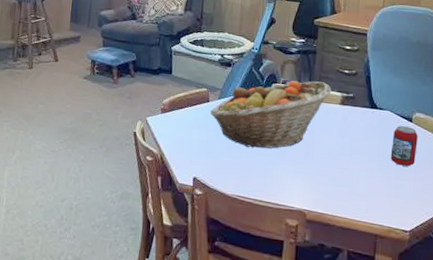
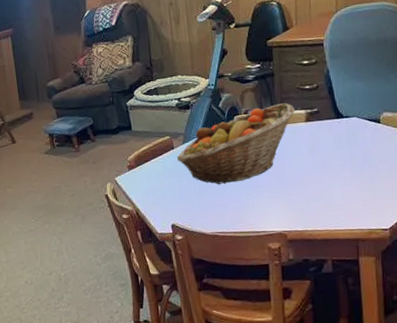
beverage can: present [390,126,418,167] -> none [362,128,388,169]

